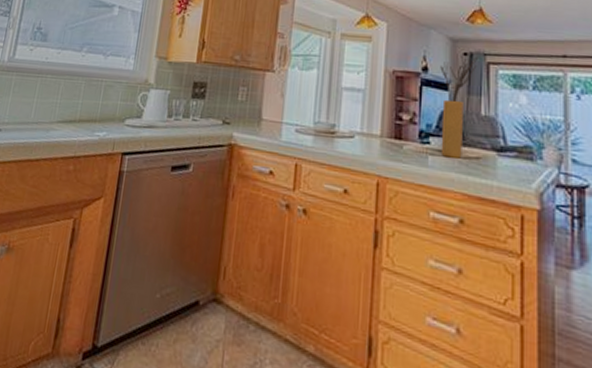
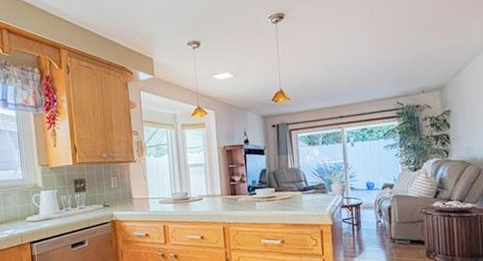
vase: present [440,53,479,160] -> none [257,126,284,202]

